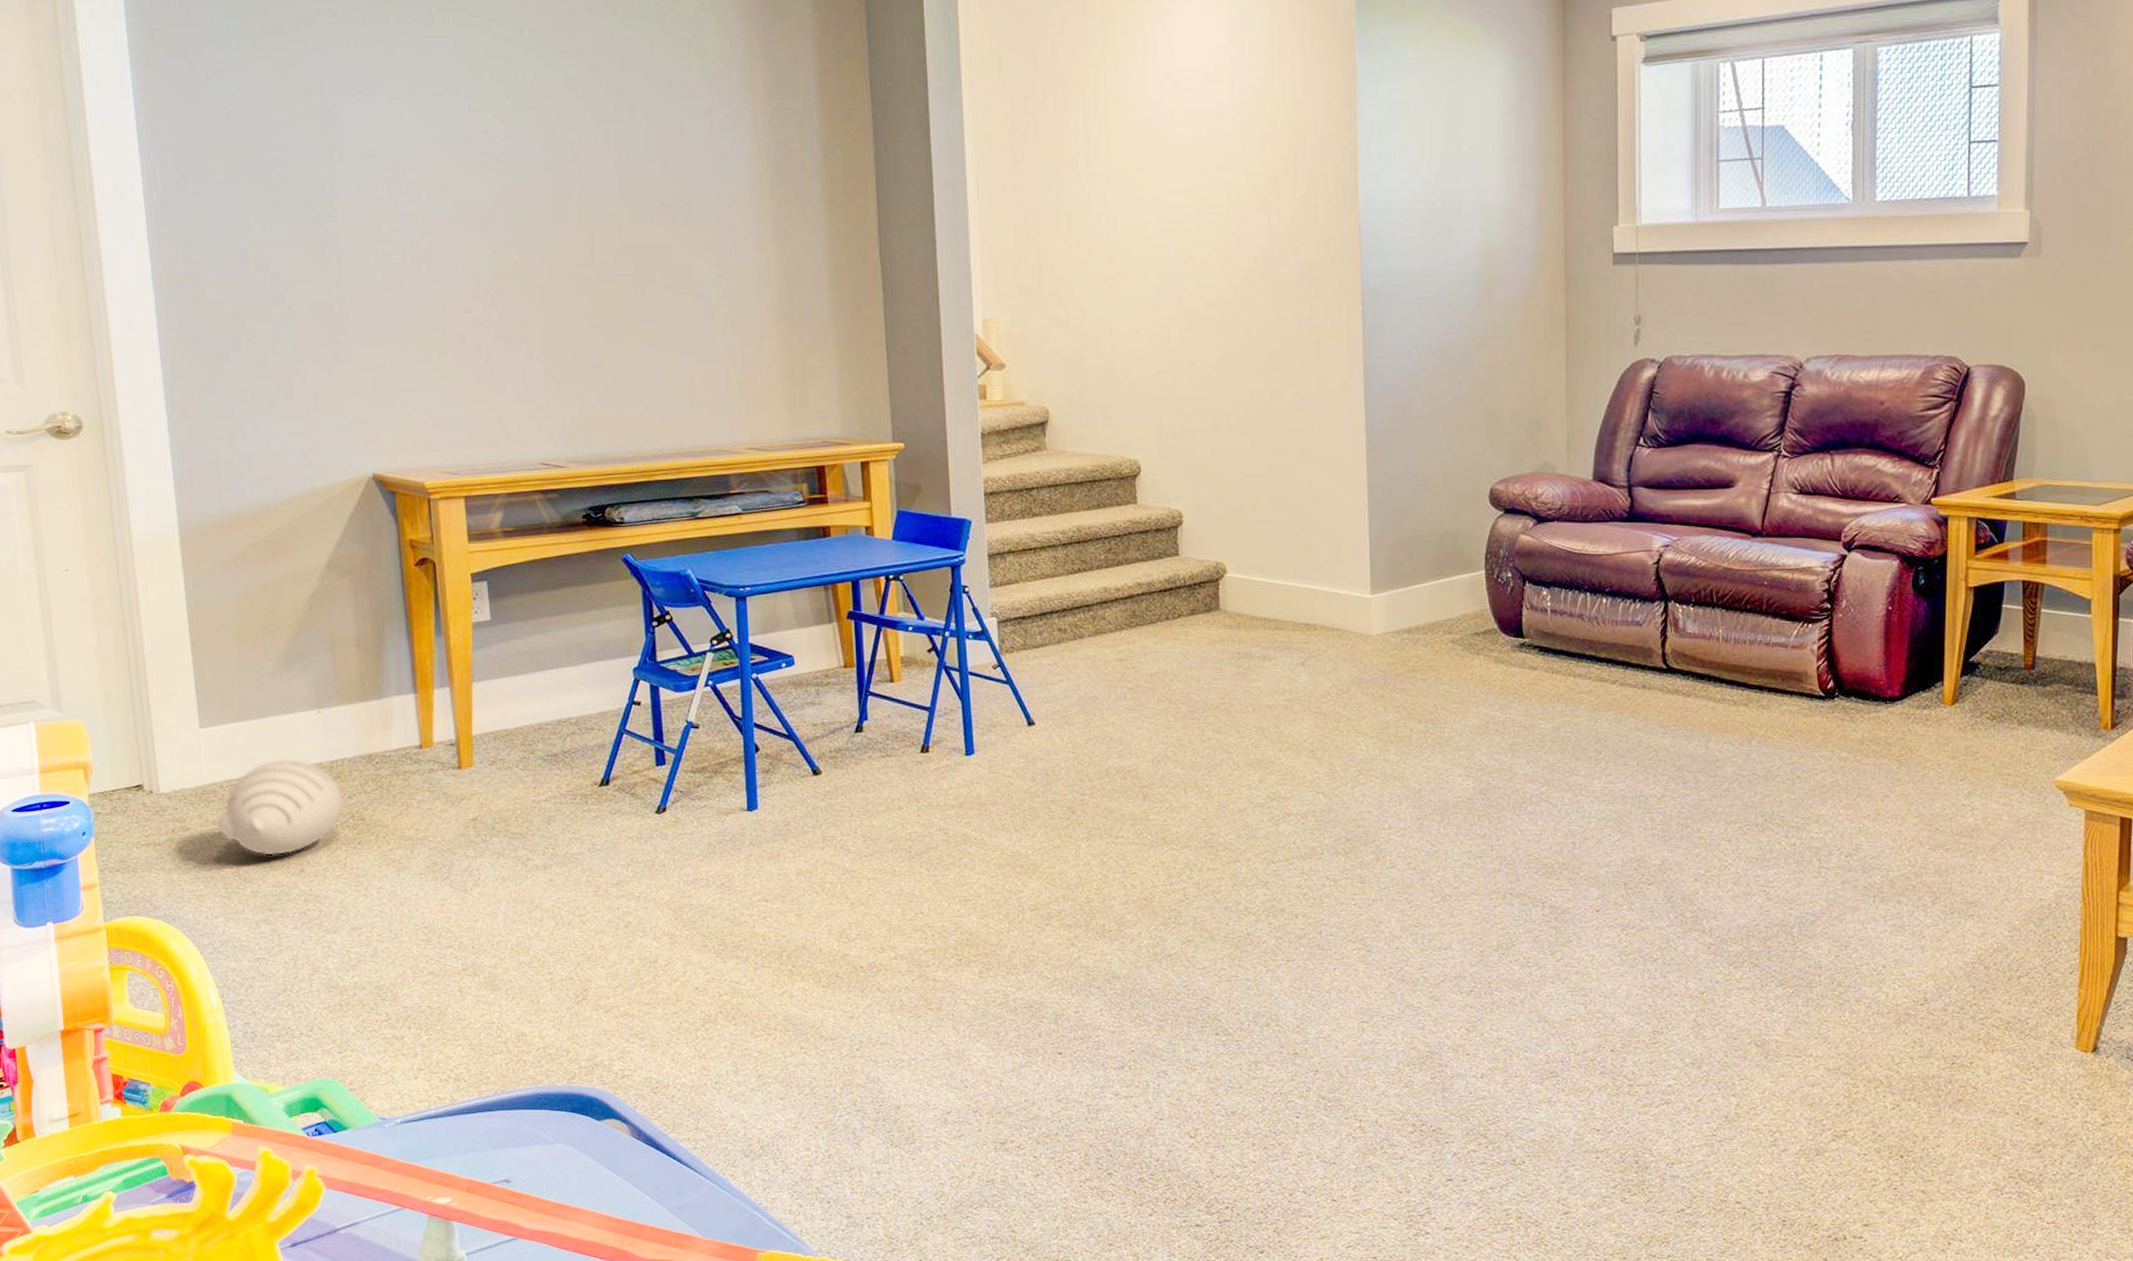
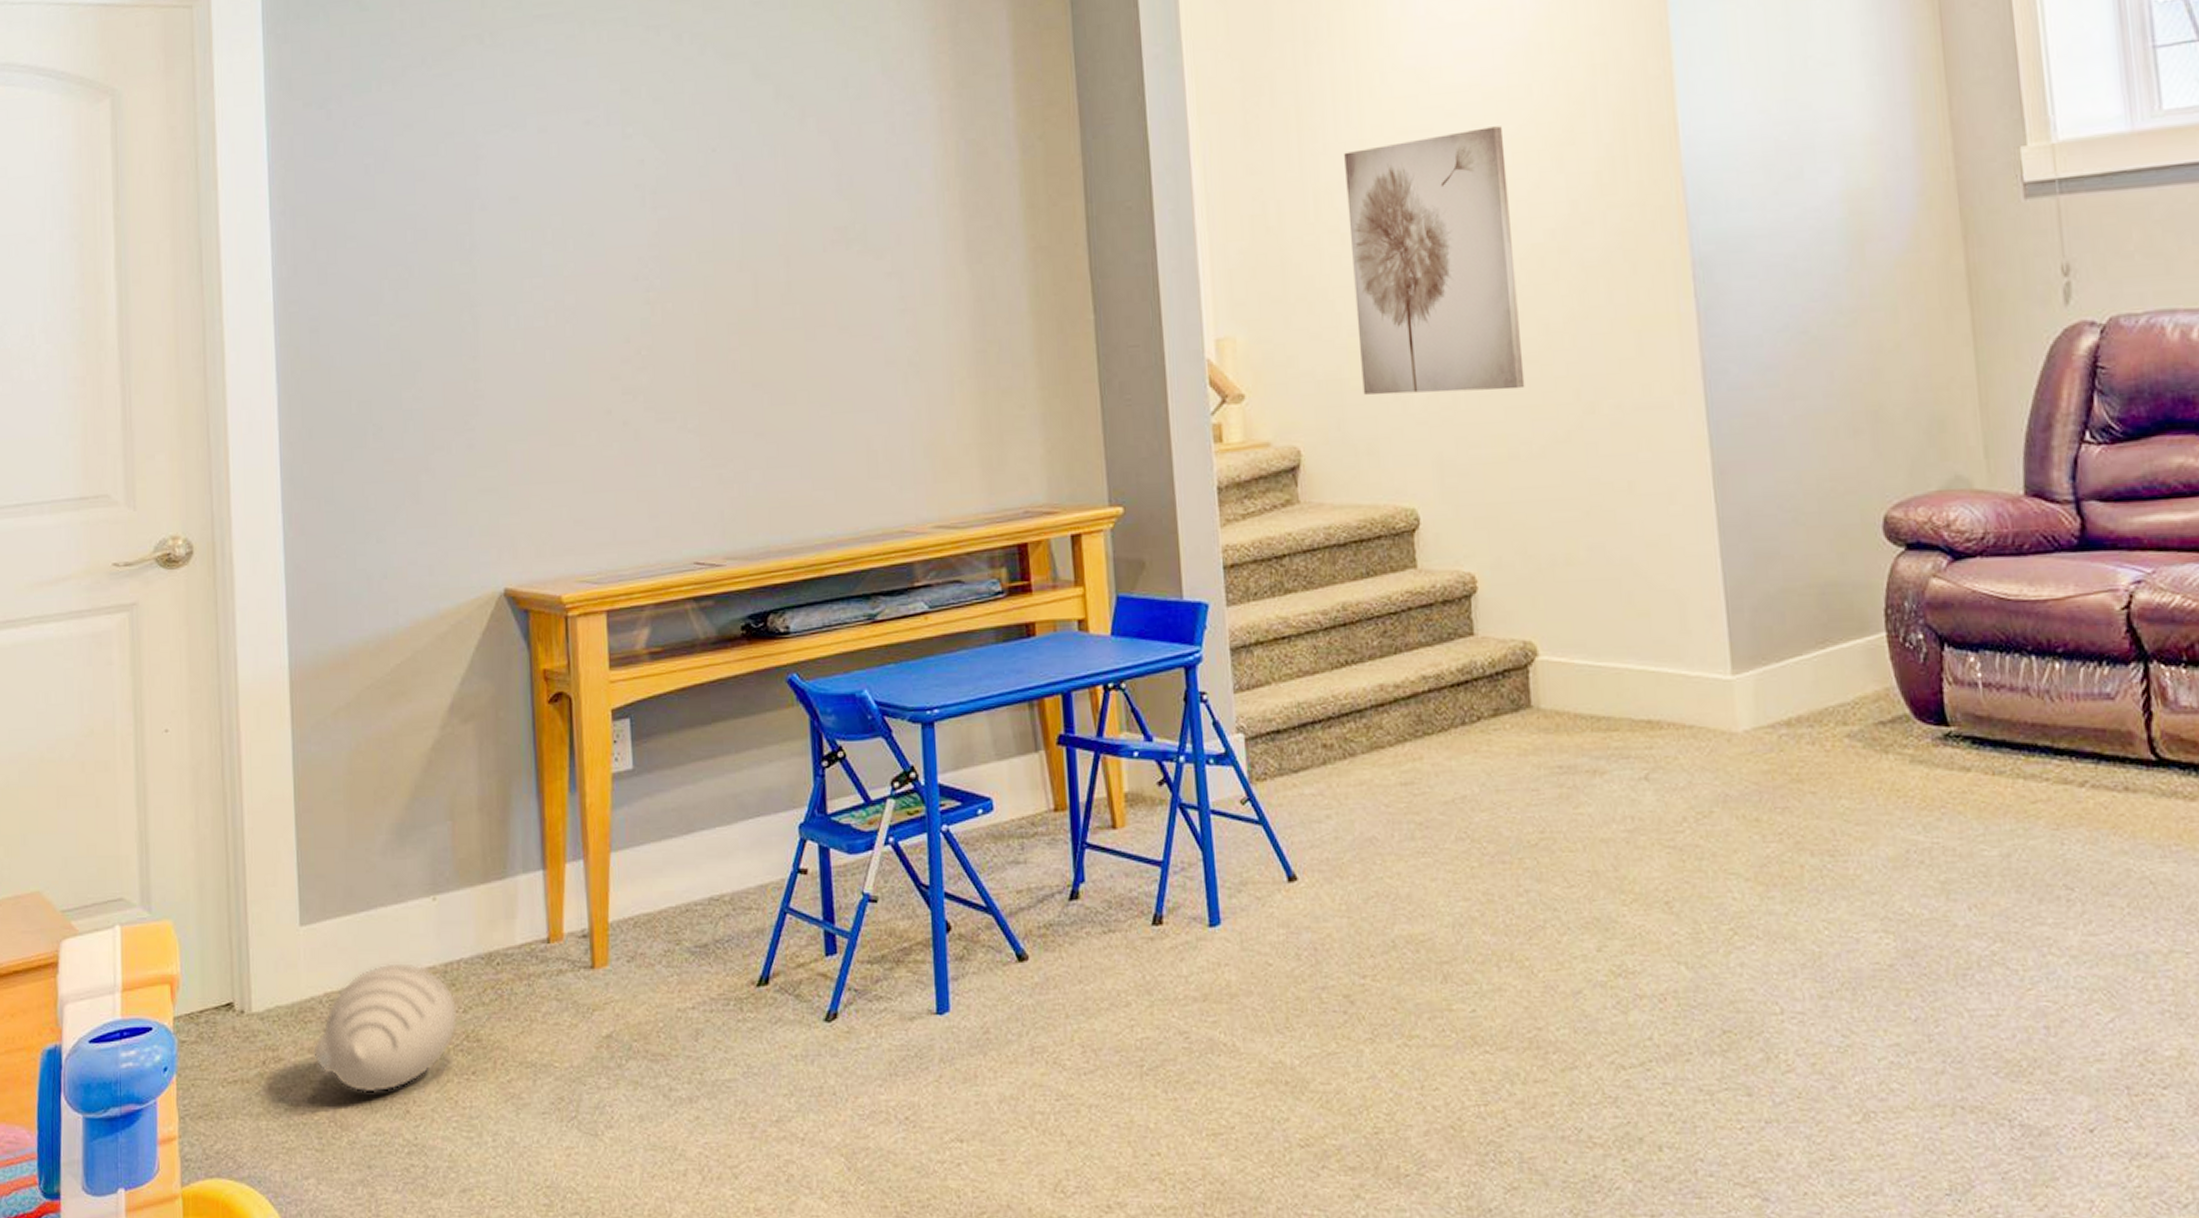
wall art: none [1093,173,1228,376] -> present [1344,126,1525,395]

